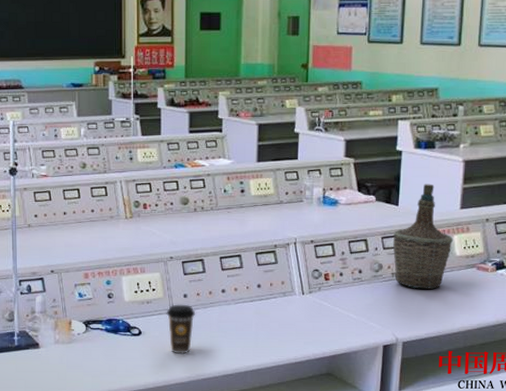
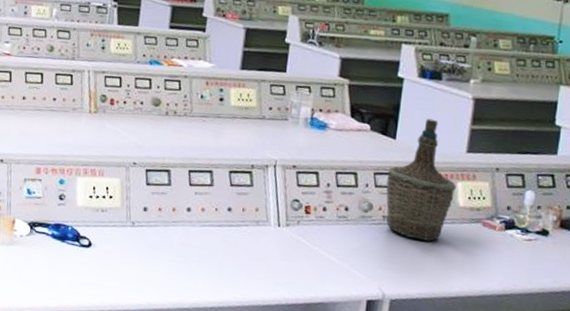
coffee cup: present [166,304,196,354] -> none [122,216,155,277]

